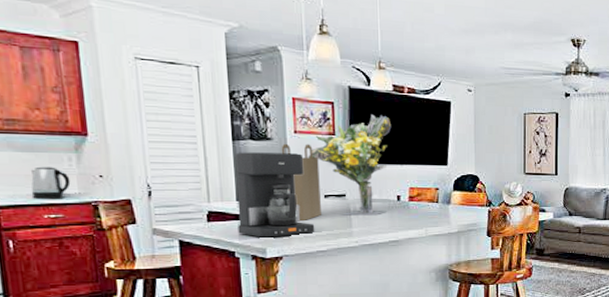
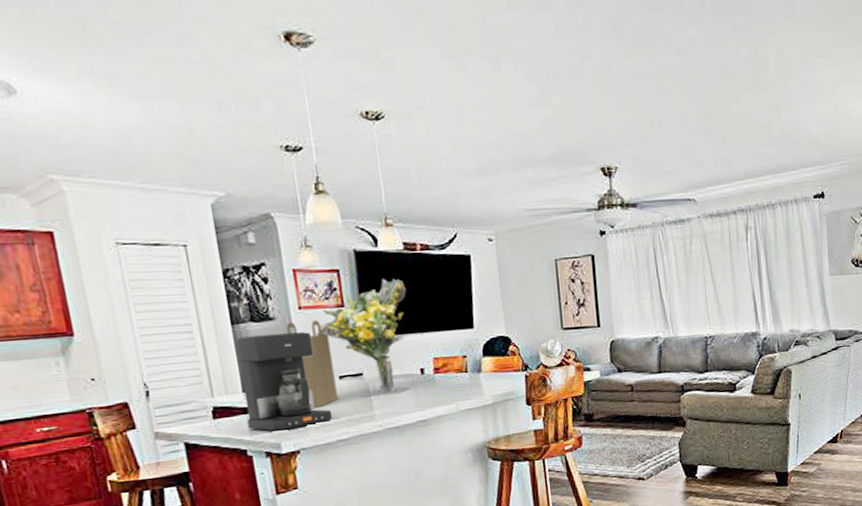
kettle: present [30,166,71,199] -> none [16,374,61,412]

